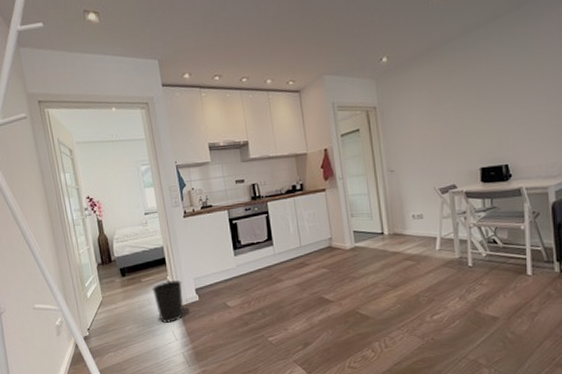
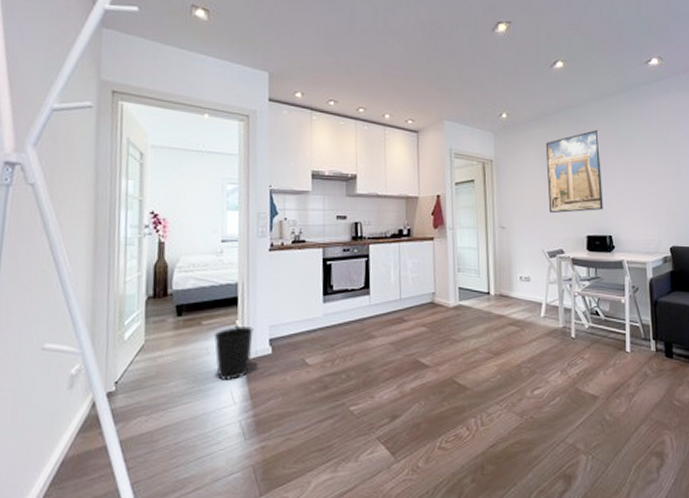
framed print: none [430,57,498,151] -> present [545,130,603,214]

